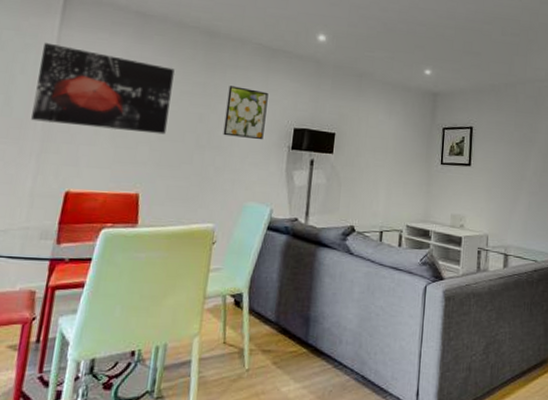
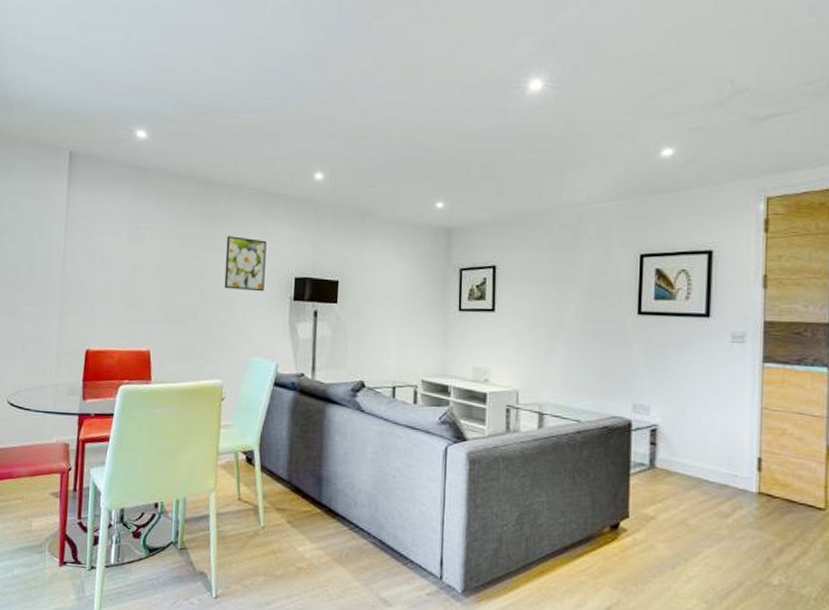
wall art: present [31,42,175,135] -> none [51,205,174,291]

